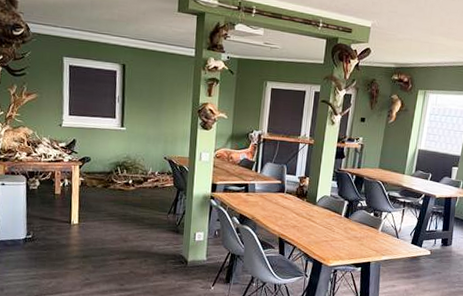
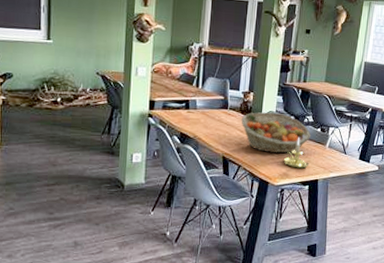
fruit basket: none [297,196,364,236] -> present [241,112,311,154]
candle holder: none [337,220,362,251] -> present [283,137,309,169]

